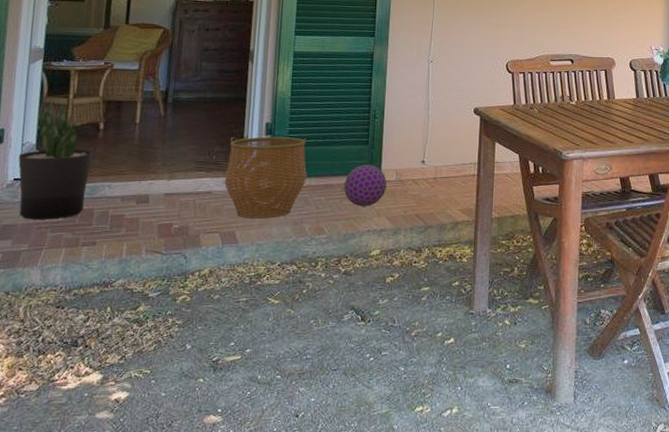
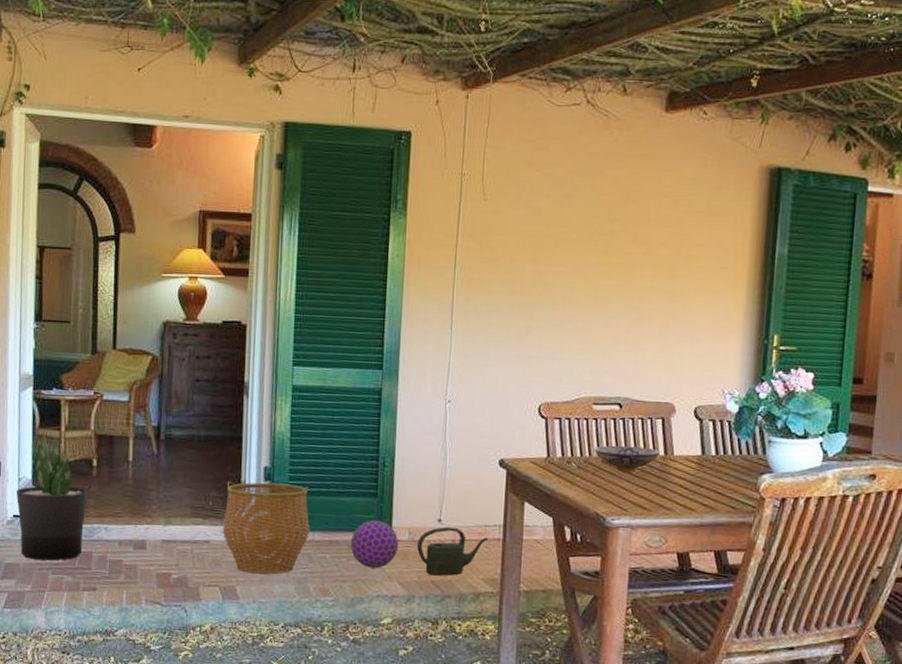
watering can: none [403,166,465,210] -> present [417,526,489,576]
bowl: none [552,93,605,114] -> present [594,445,661,472]

